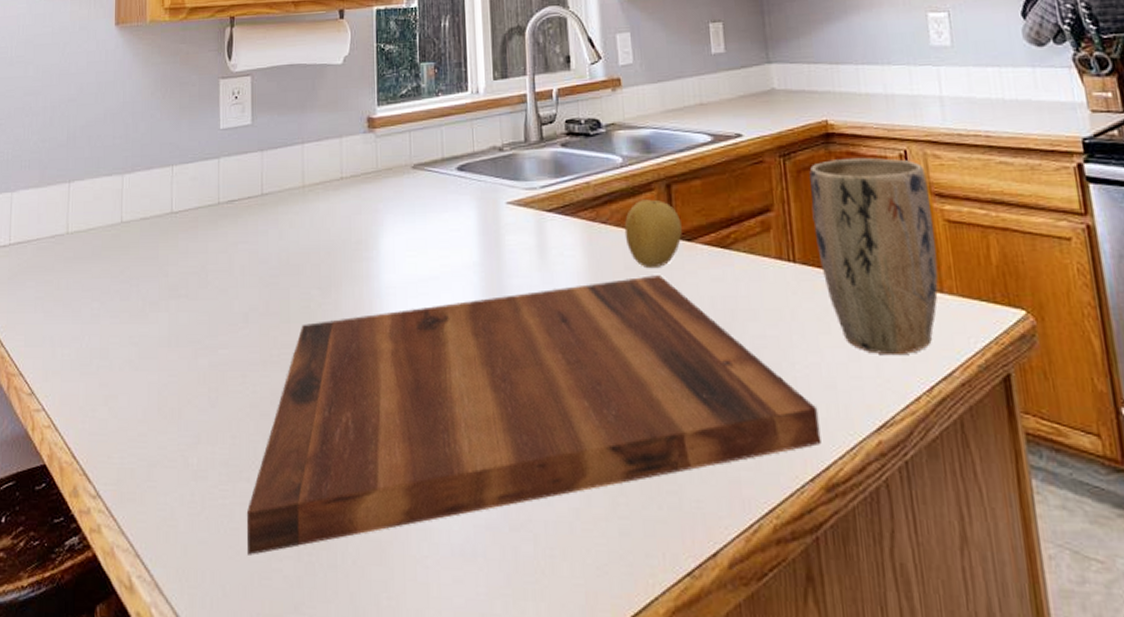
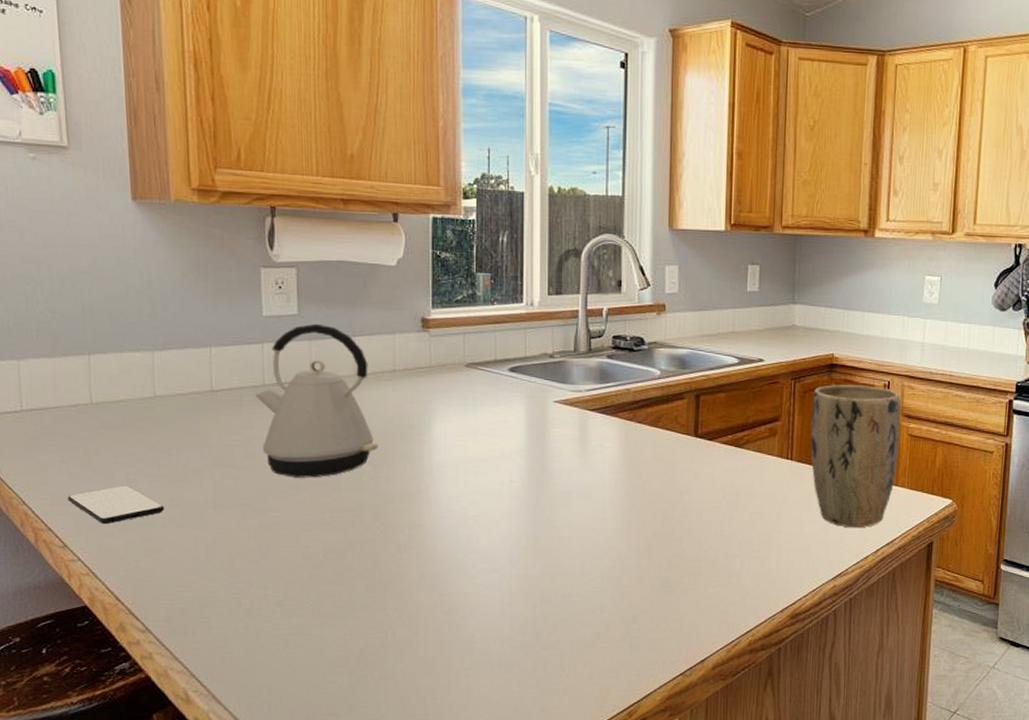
smartphone: none [38,322,123,368] -> present [67,485,165,525]
kettle: none [211,132,326,308] -> present [255,323,378,478]
cutting board: present [246,275,822,555] -> none [301,465,793,672]
fruit: present [624,199,682,269] -> none [656,406,705,460]

